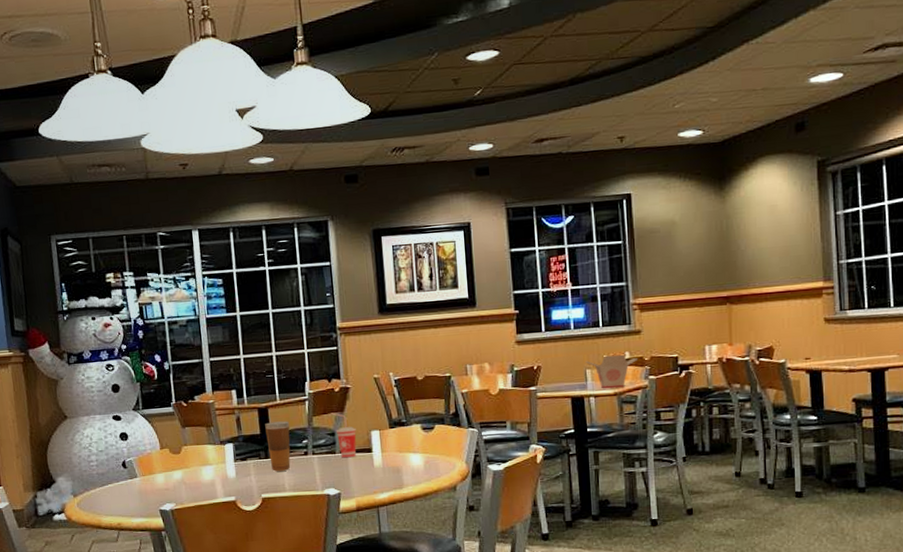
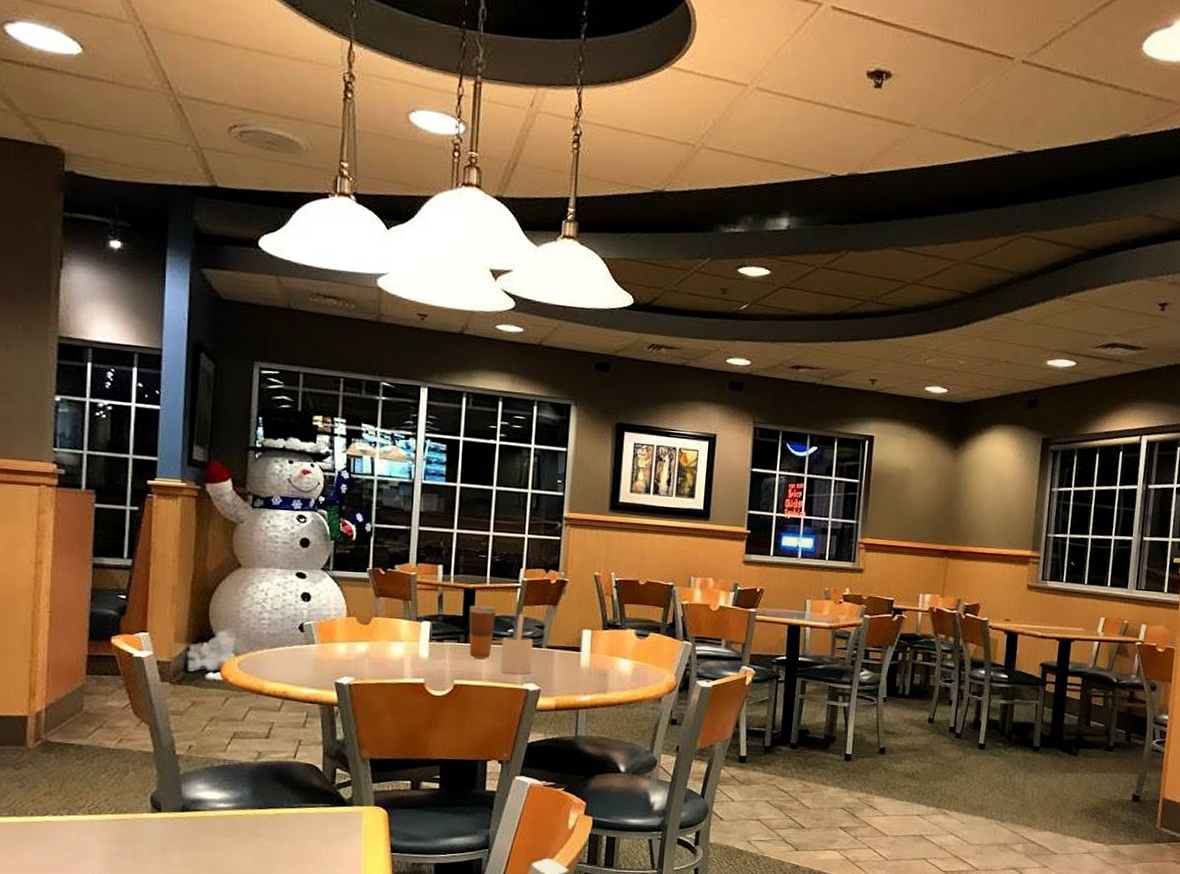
straw: none [299,424,330,482] -> present [501,613,534,675]
beverage cup: present [330,412,357,458] -> none [542,604,567,655]
takeout container: present [585,354,637,389] -> none [806,589,856,622]

